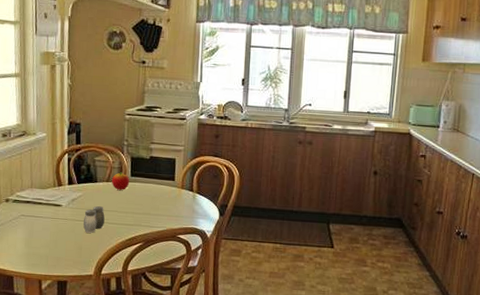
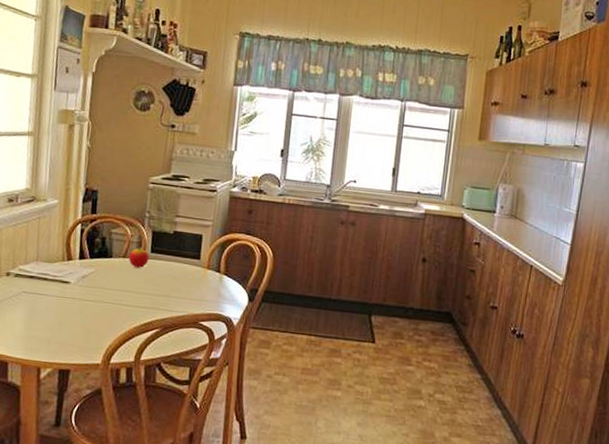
salt and pepper shaker: present [83,205,105,233] -> none [93,284,119,316]

